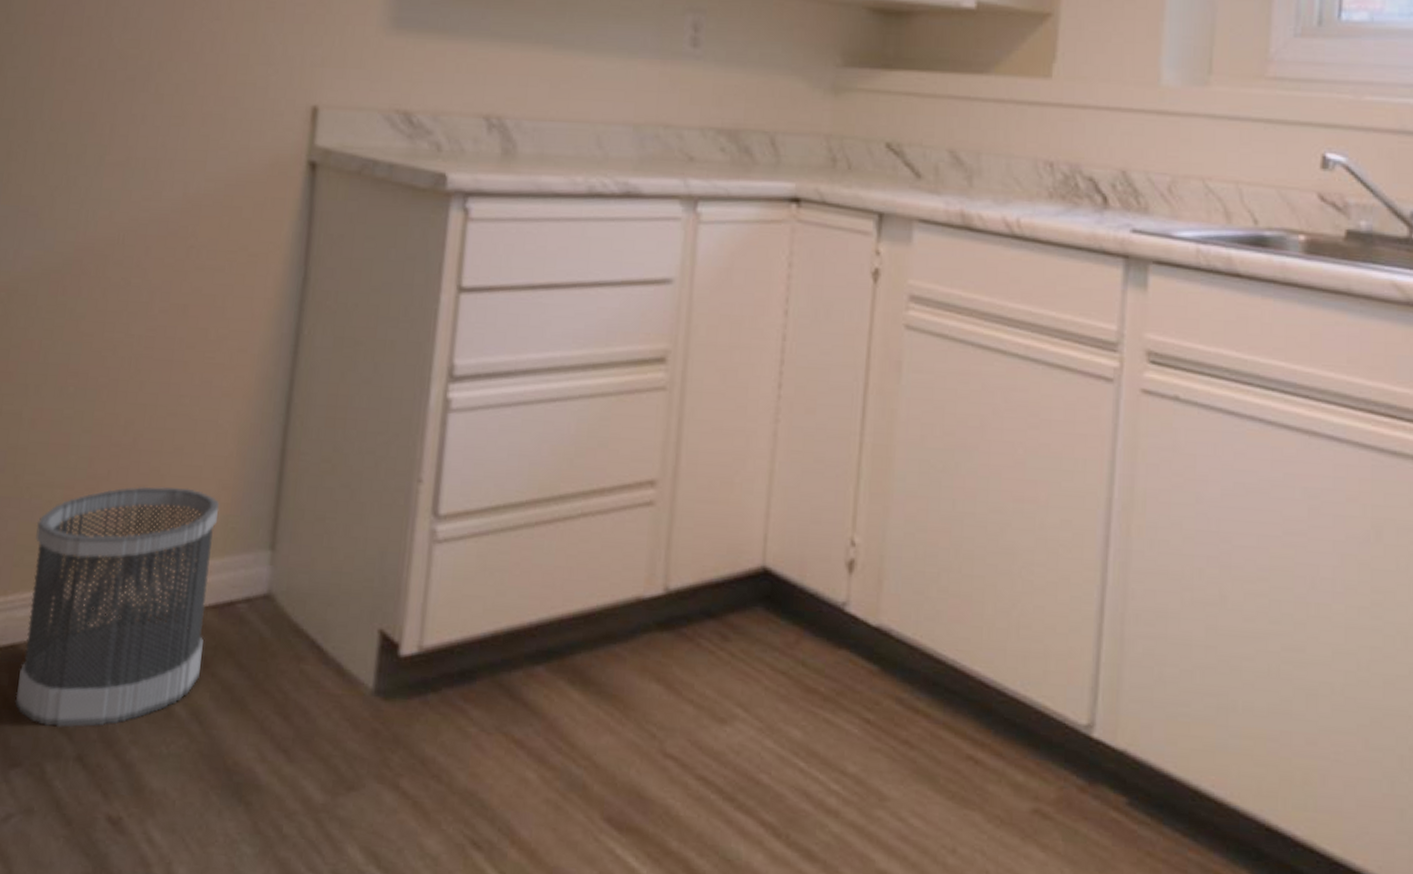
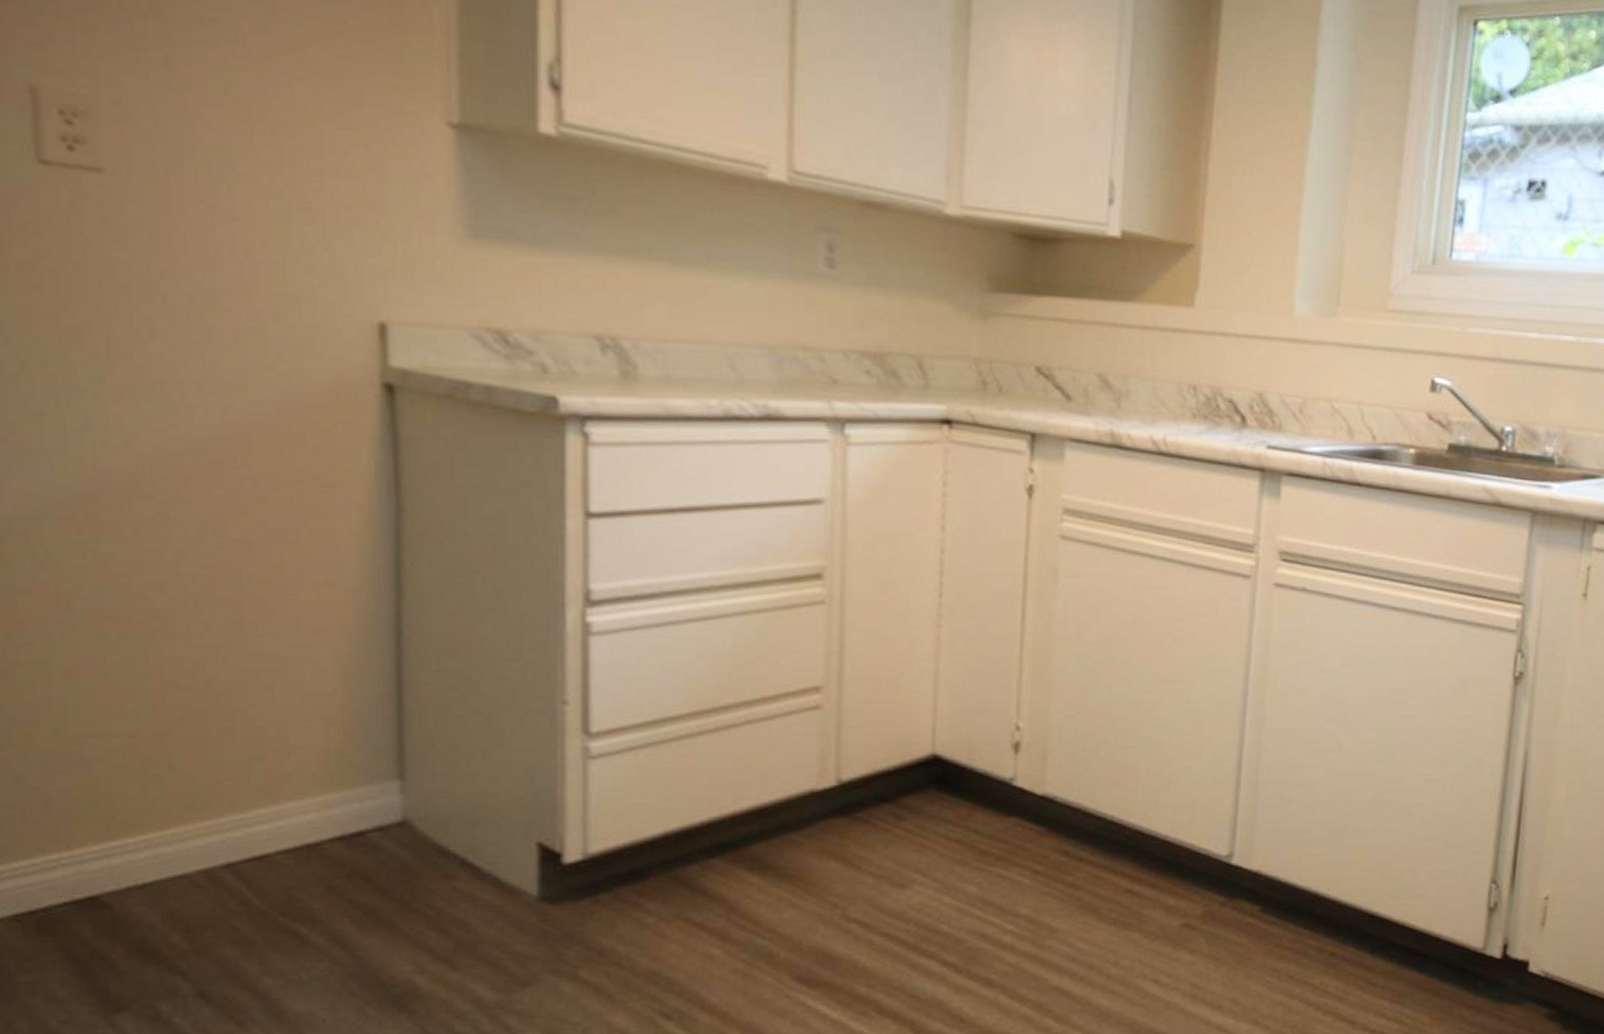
wastebasket: present [15,486,220,728] -> none [95,727,334,970]

